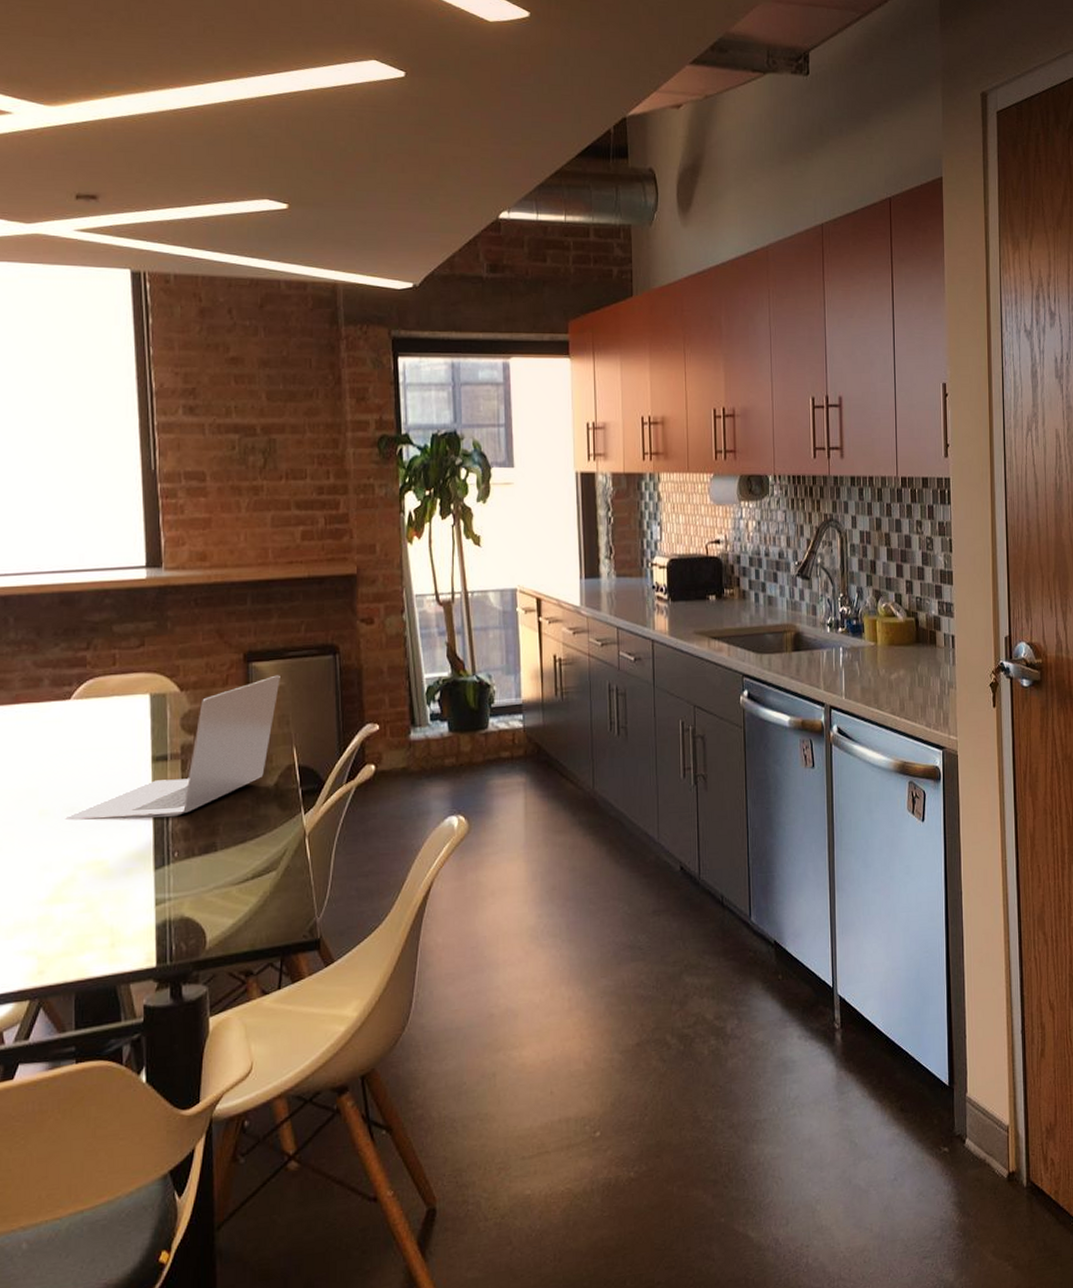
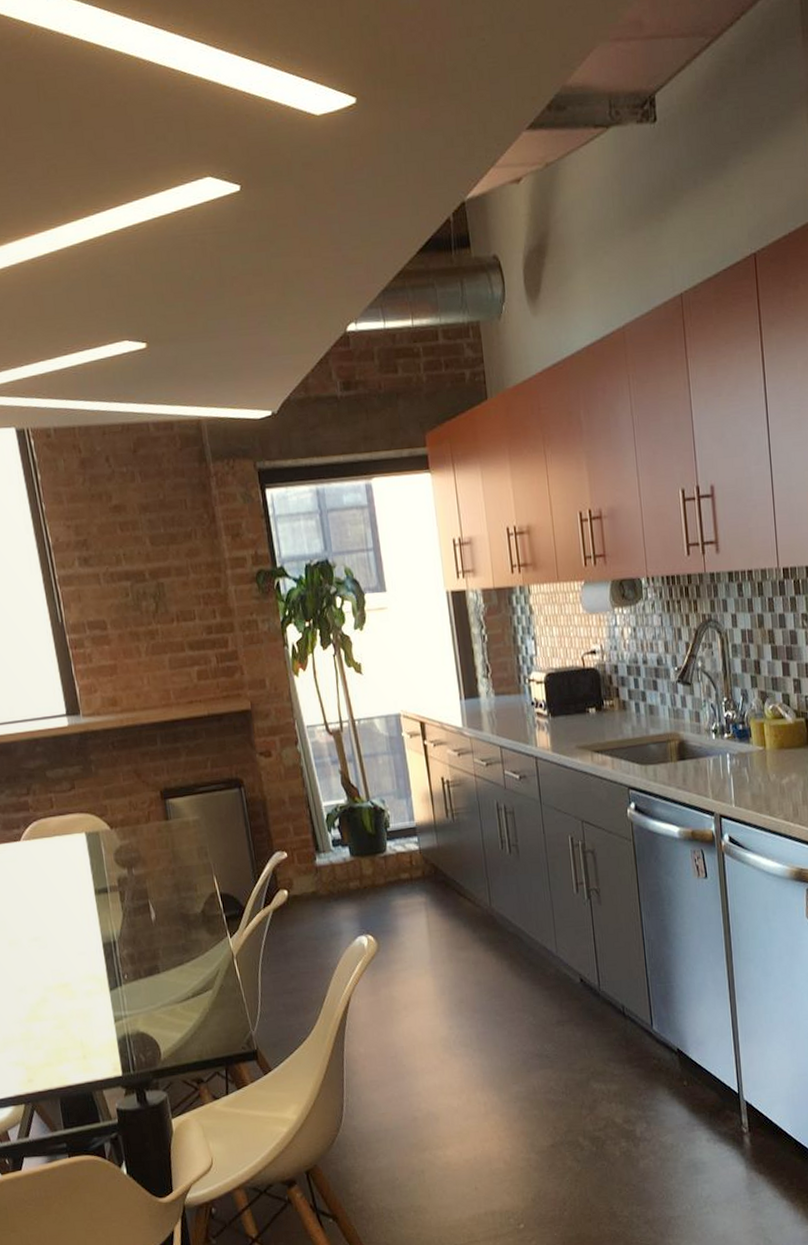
laptop: present [65,675,280,820] -> none [31,810,195,948]

